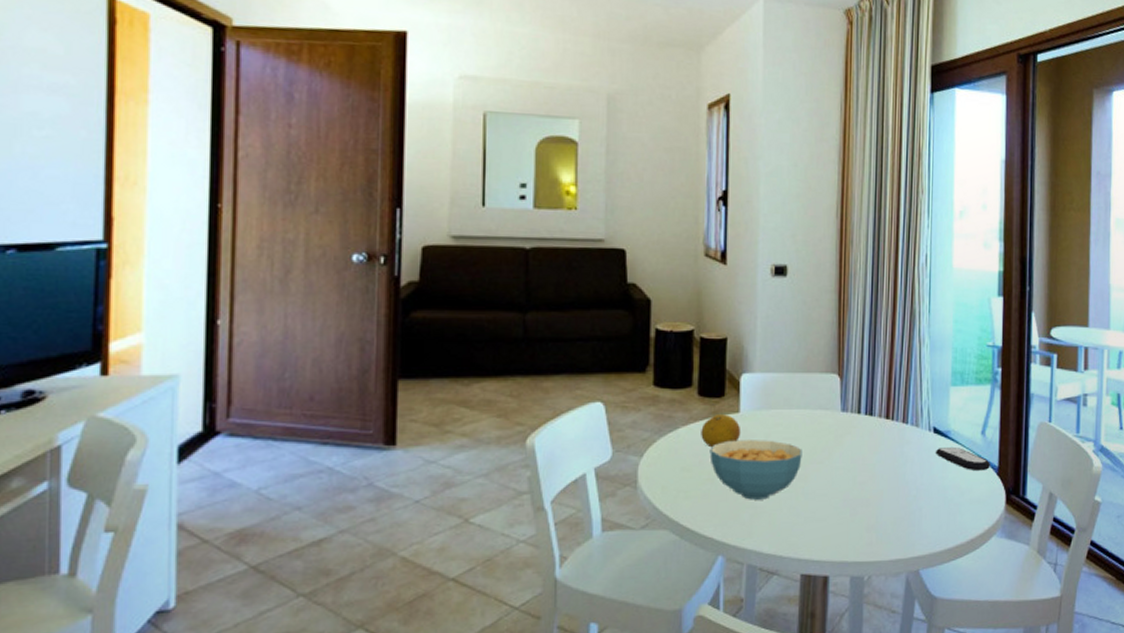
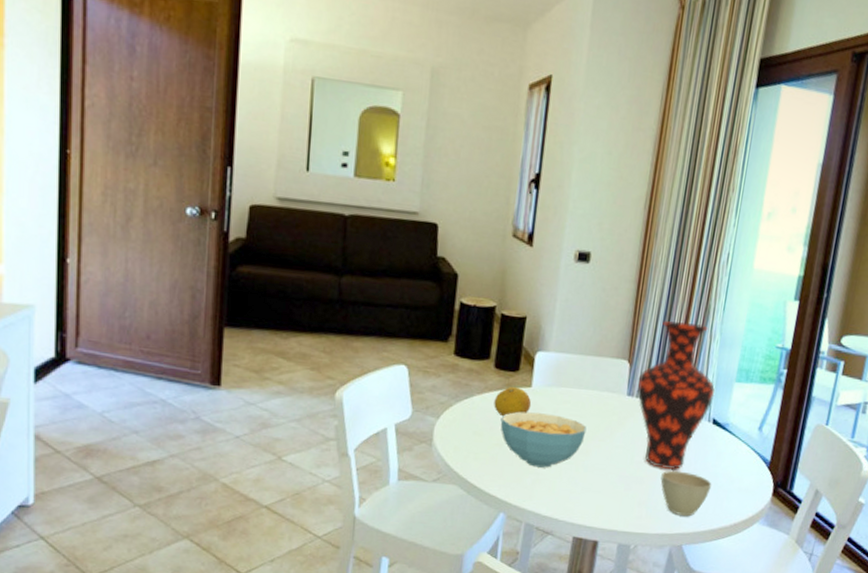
vase: none [850,328,932,488] -> present [636,321,715,470]
cup: none [887,487,942,538] -> present [660,470,712,517]
remote control: present [936,448,990,472] -> none [712,438,763,464]

